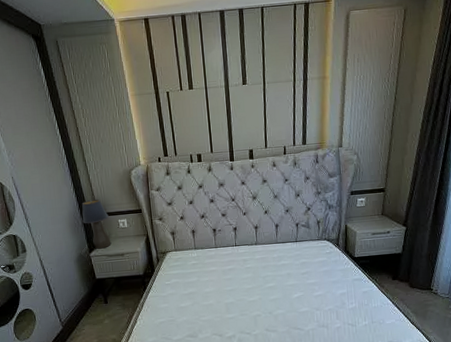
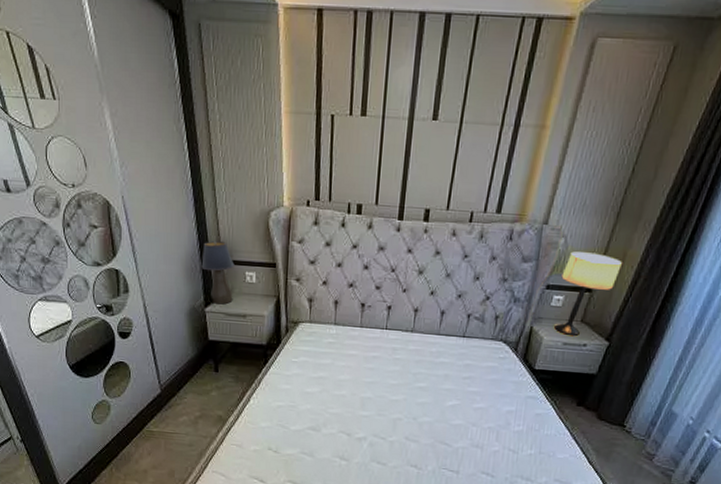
table lamp: none [360,162,403,228] -> present [553,251,623,337]

